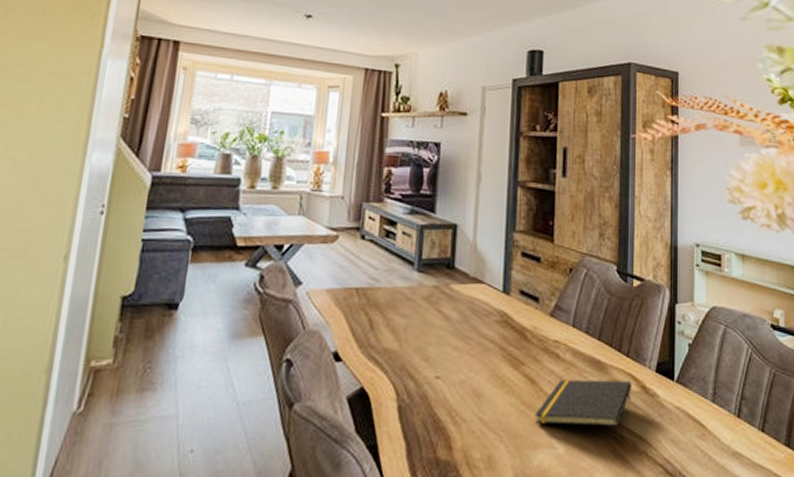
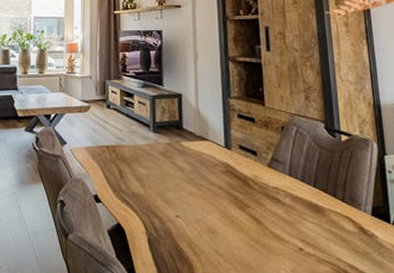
notepad: present [534,379,632,426] -> none [263,221,351,262]

